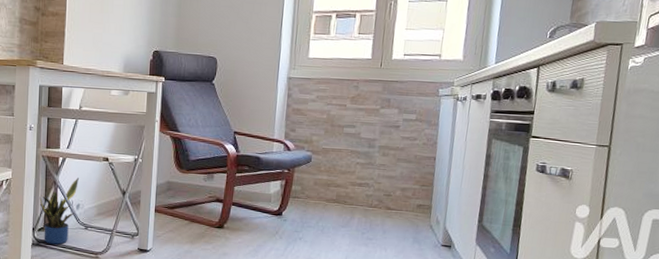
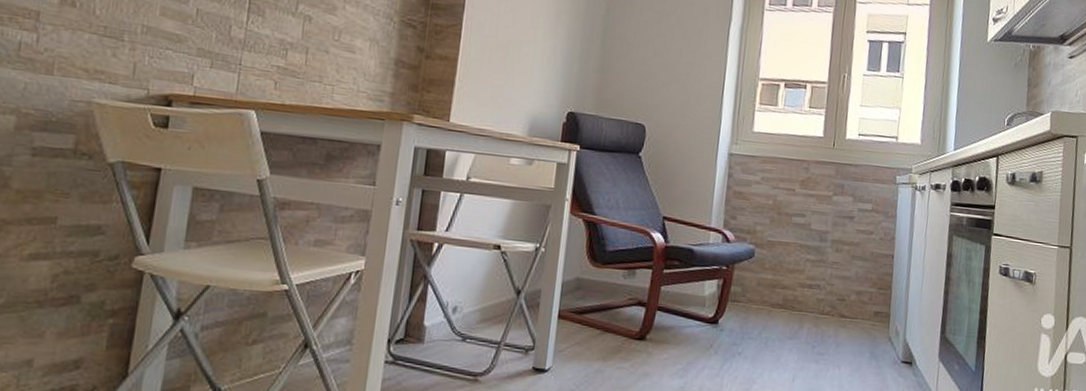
potted plant: present [39,178,80,245] -> none [401,271,460,363]

